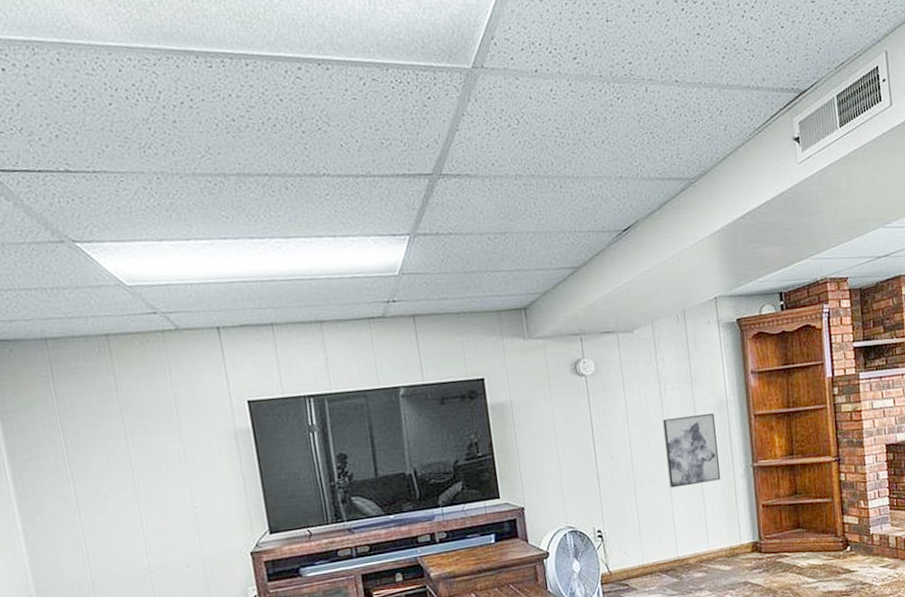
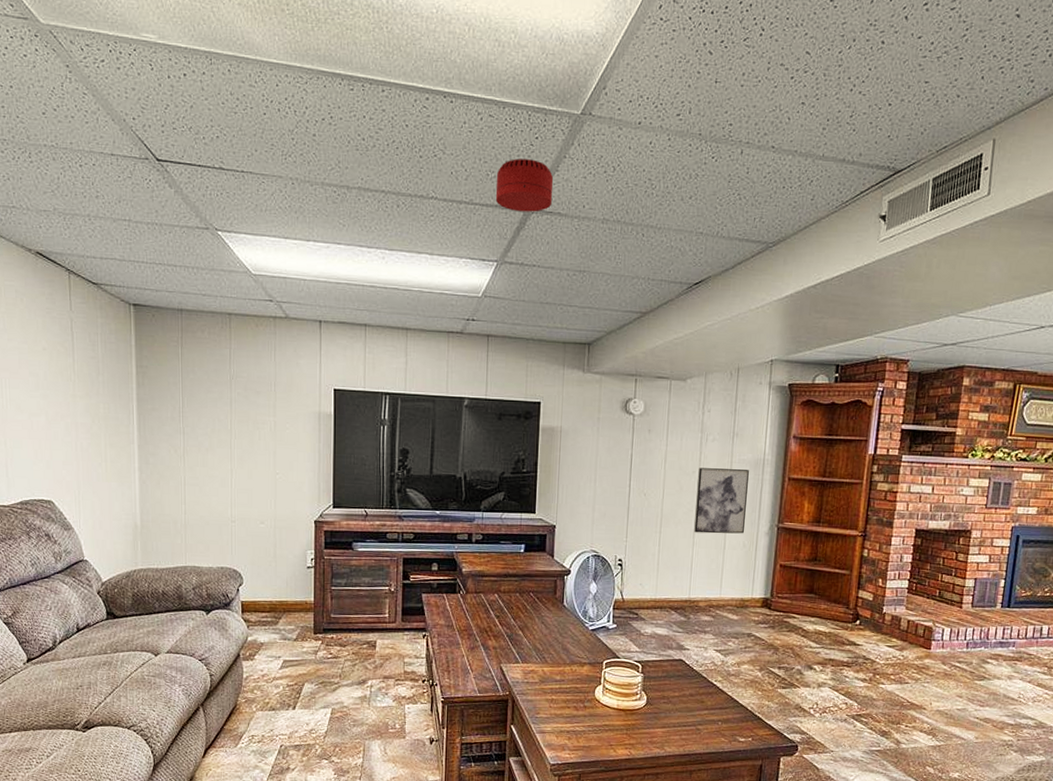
smoke detector: none [391,121,459,179] -> present [495,158,554,212]

